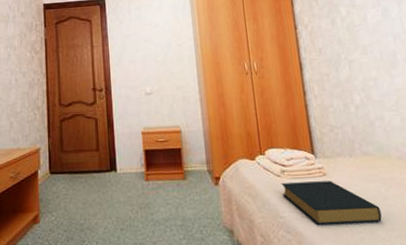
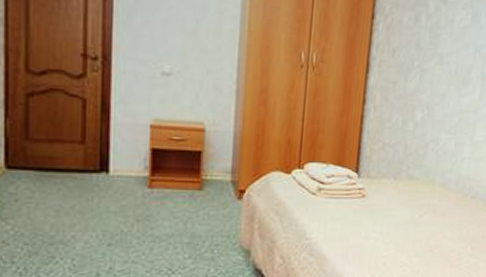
hardback book: present [281,181,382,225] -> none [313,202,410,248]

